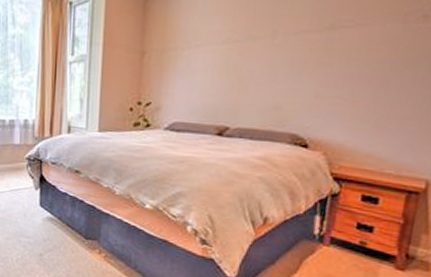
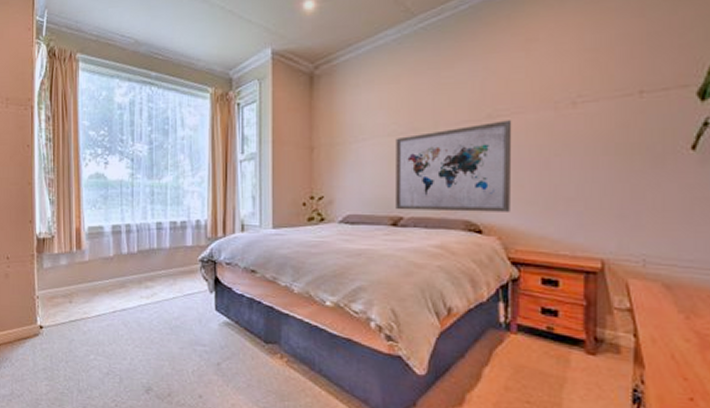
wall art: none [222,32,356,128] -> present [396,120,512,212]

